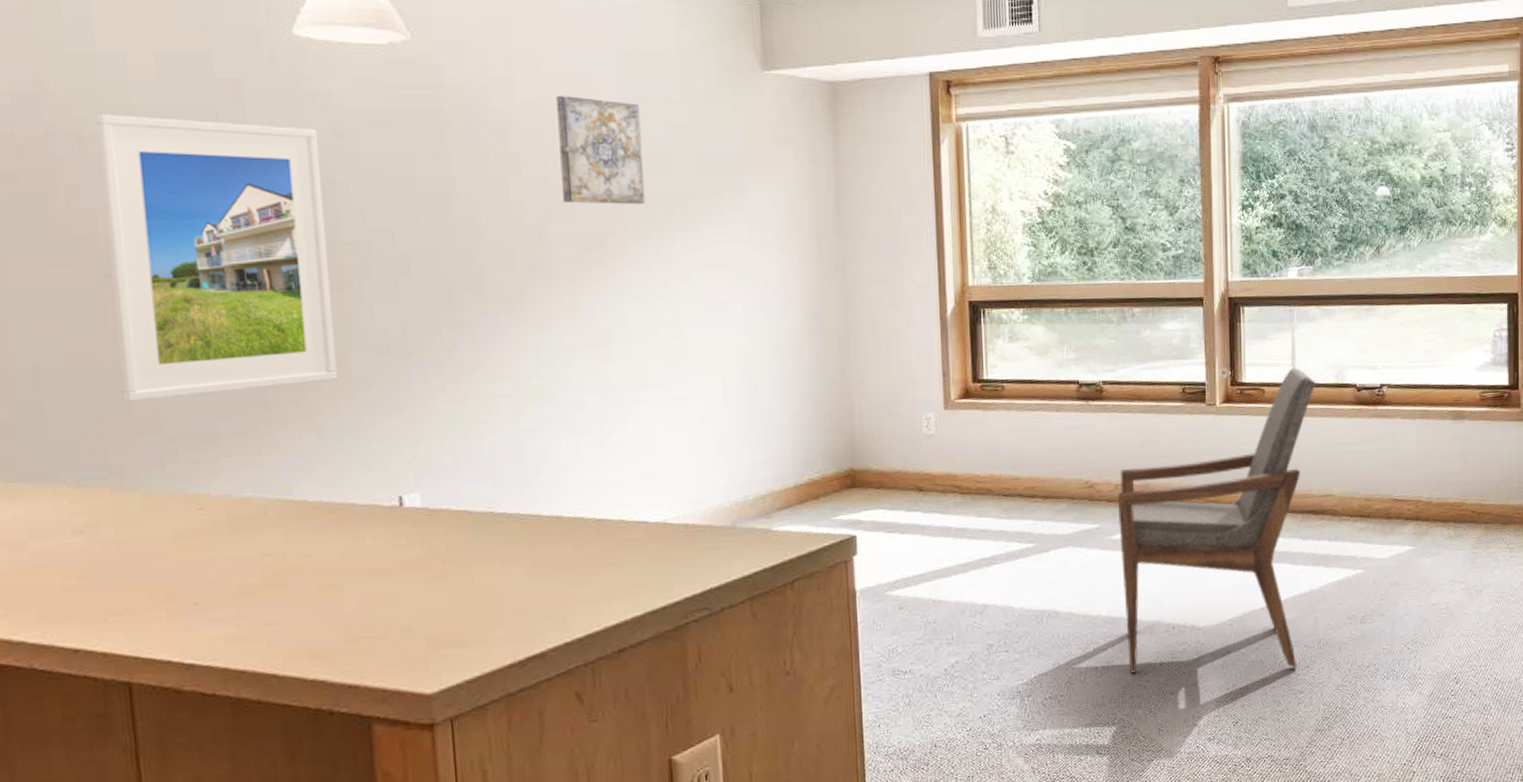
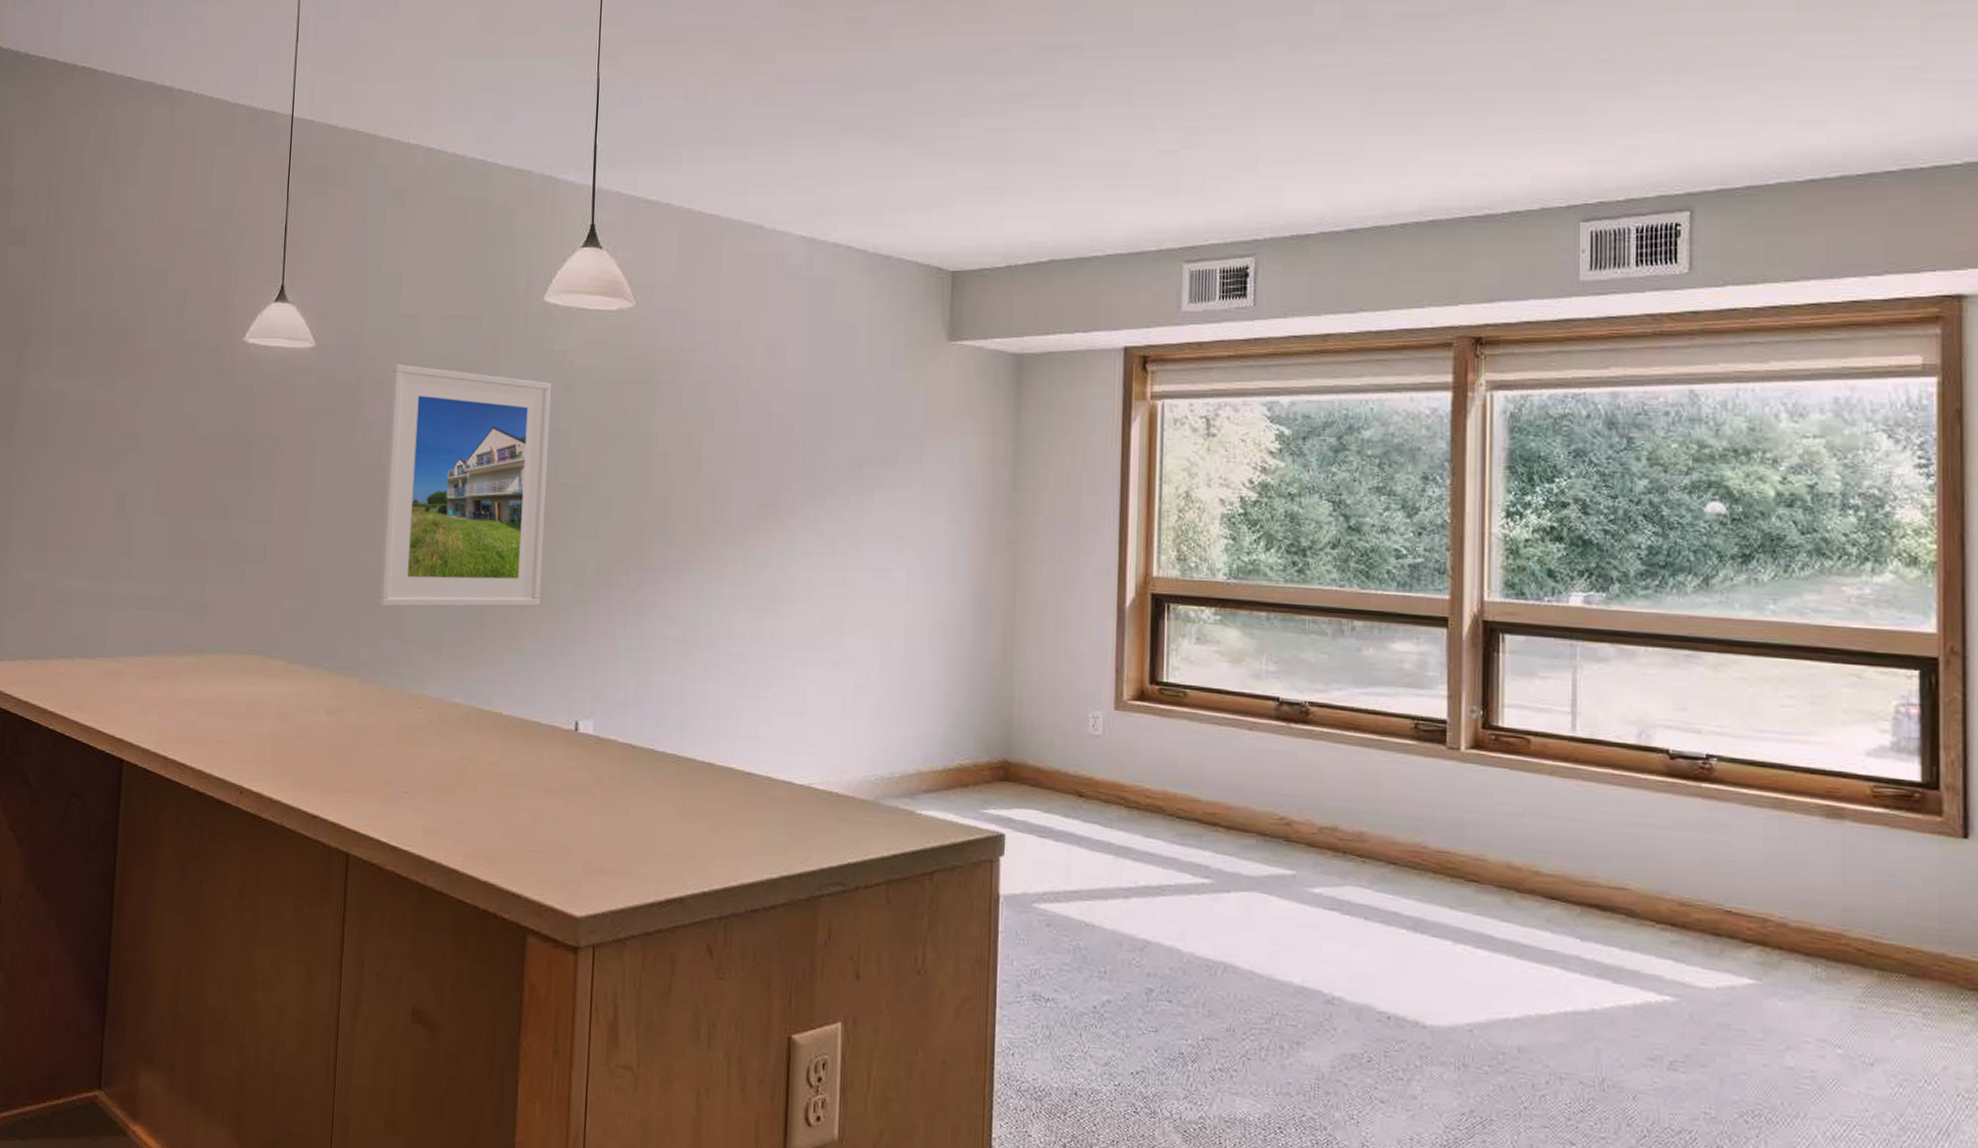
wall art: present [556,95,646,205] -> none [748,359,827,466]
armchair: present [1117,367,1316,674] -> none [1320,716,1606,1110]

